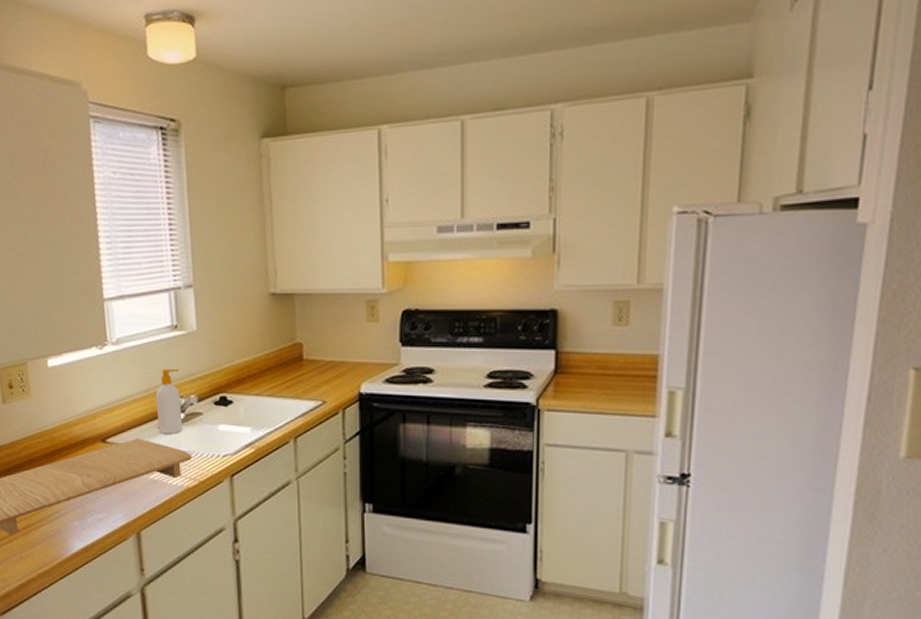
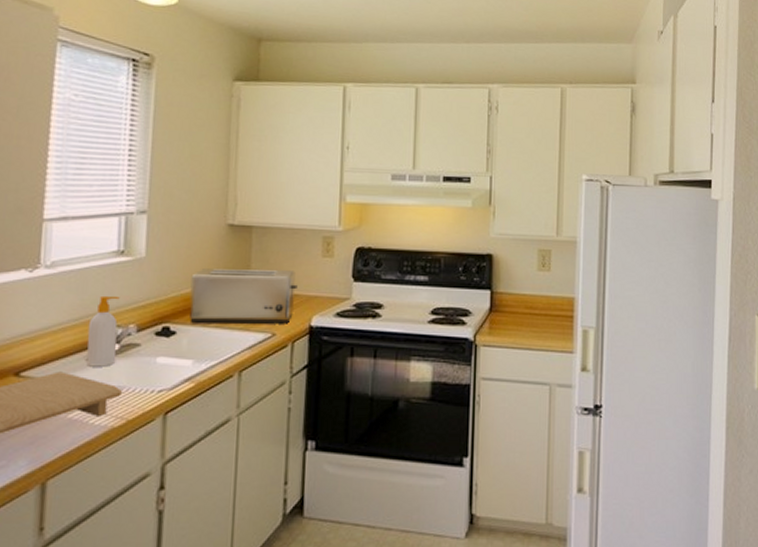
toaster: none [241,336,344,392] -> present [189,268,298,324]

